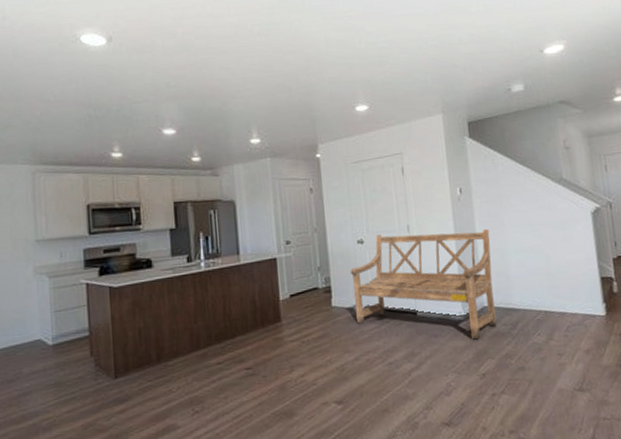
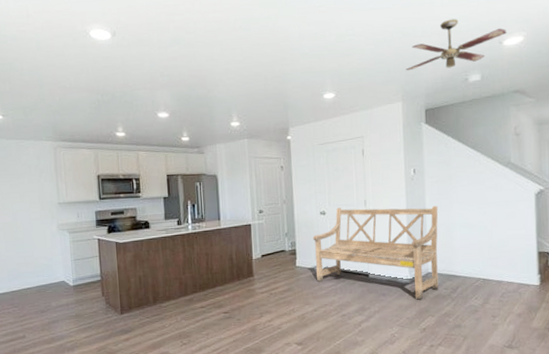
ceiling fan: none [444,26,547,81] -> present [405,19,507,71]

